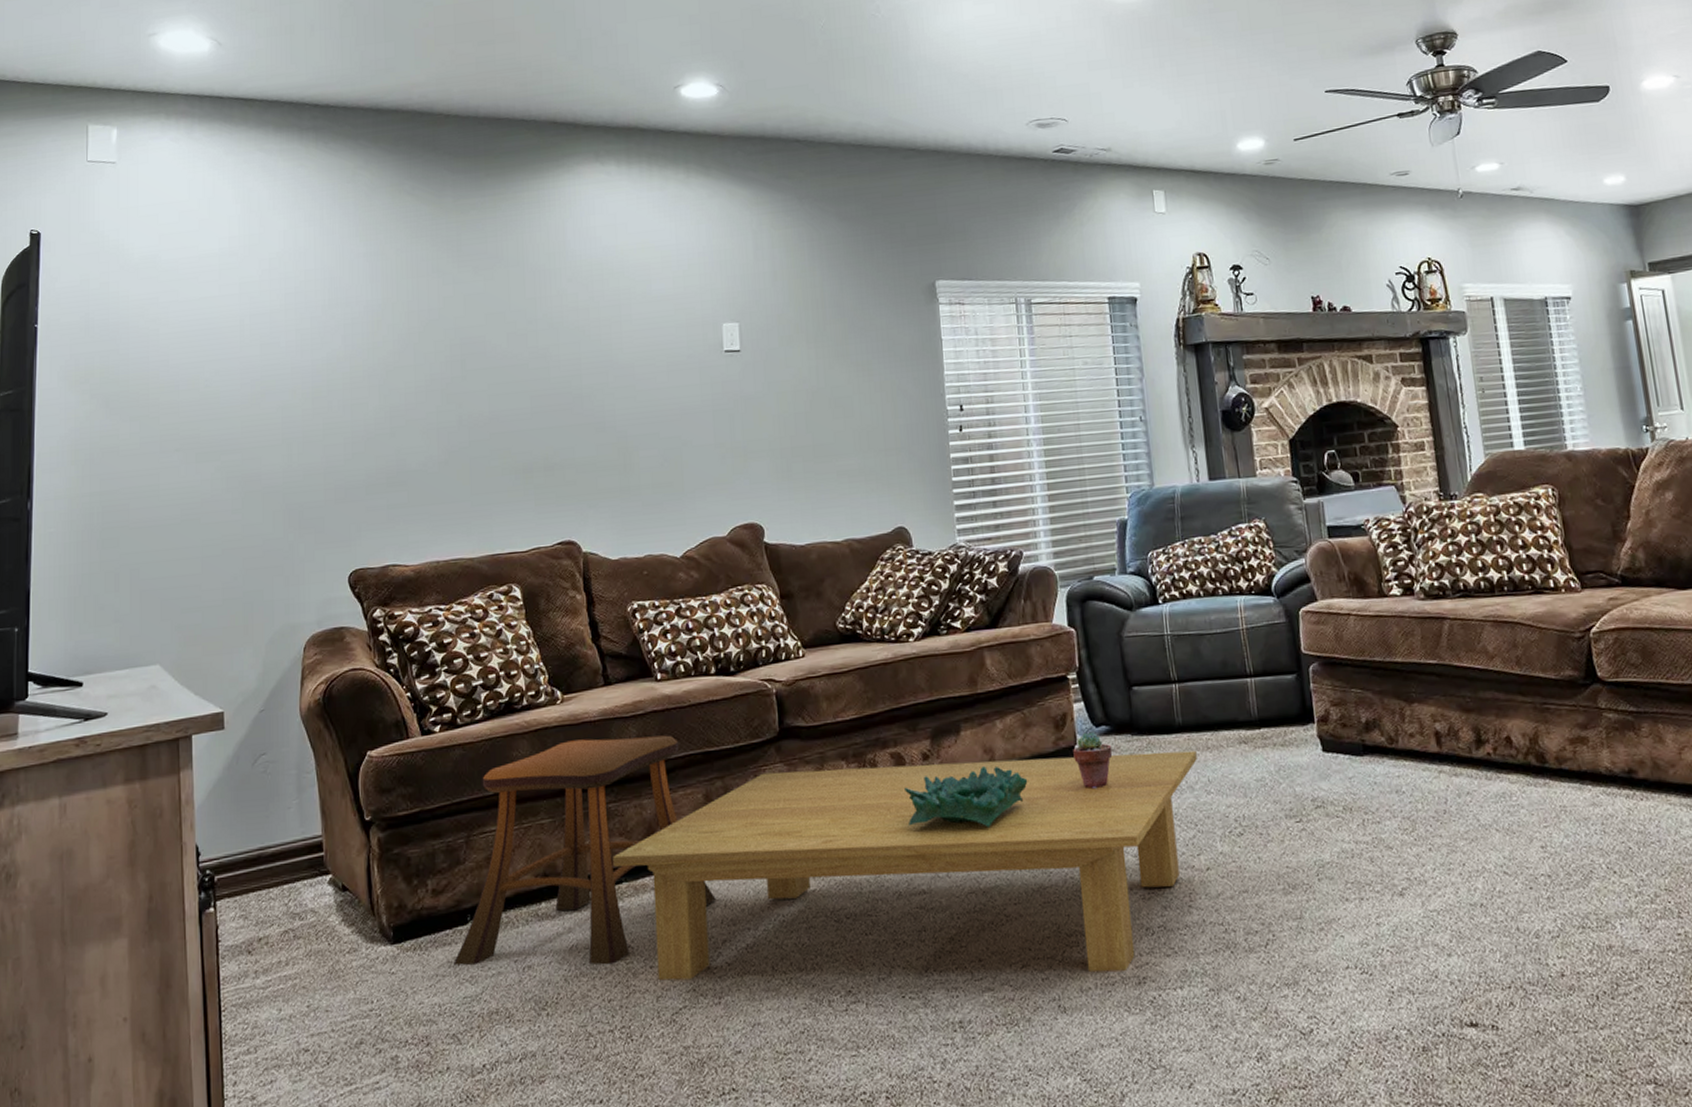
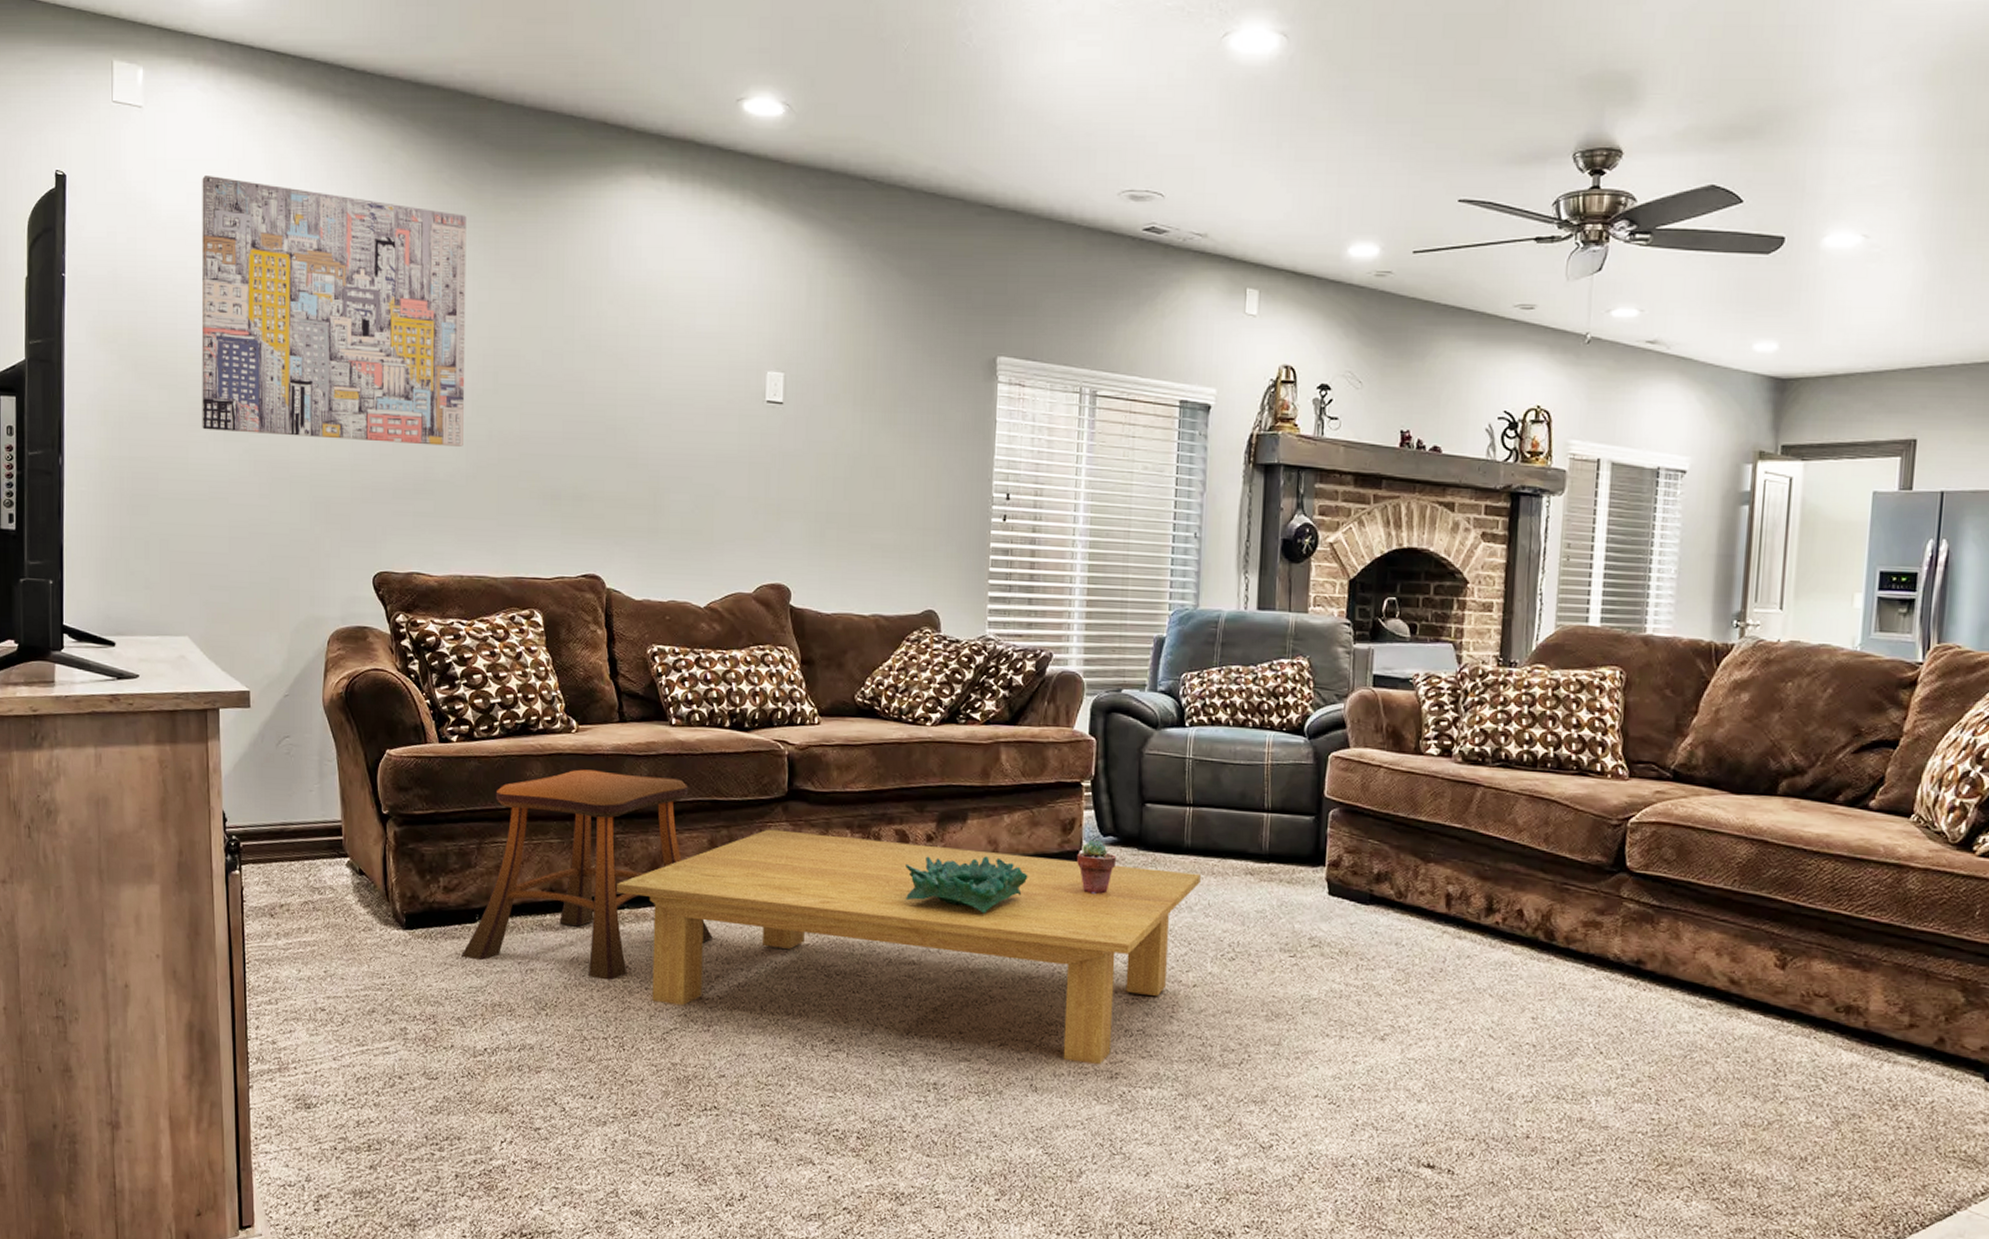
wall art: none [173,215,434,455] -> present [201,176,467,447]

